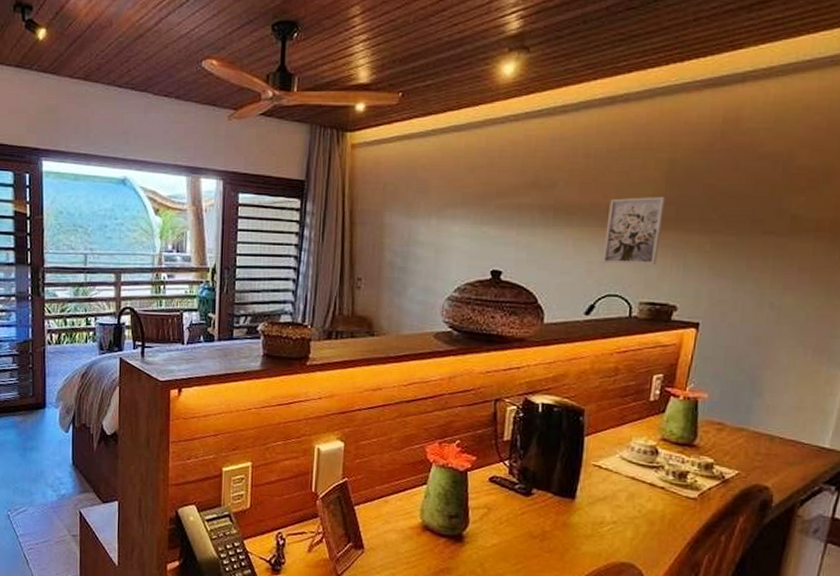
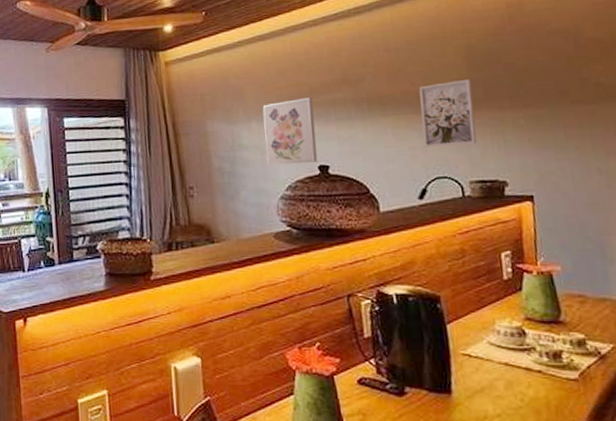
wall art: none [440,198,498,266] -> present [262,97,318,166]

